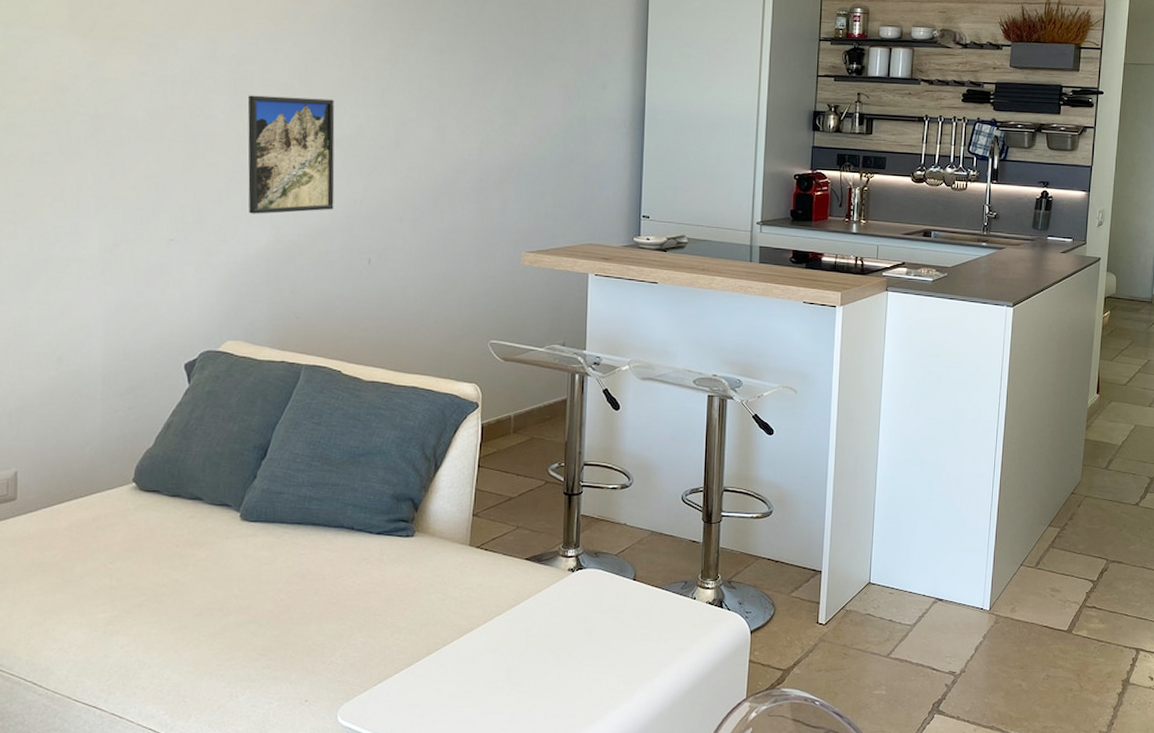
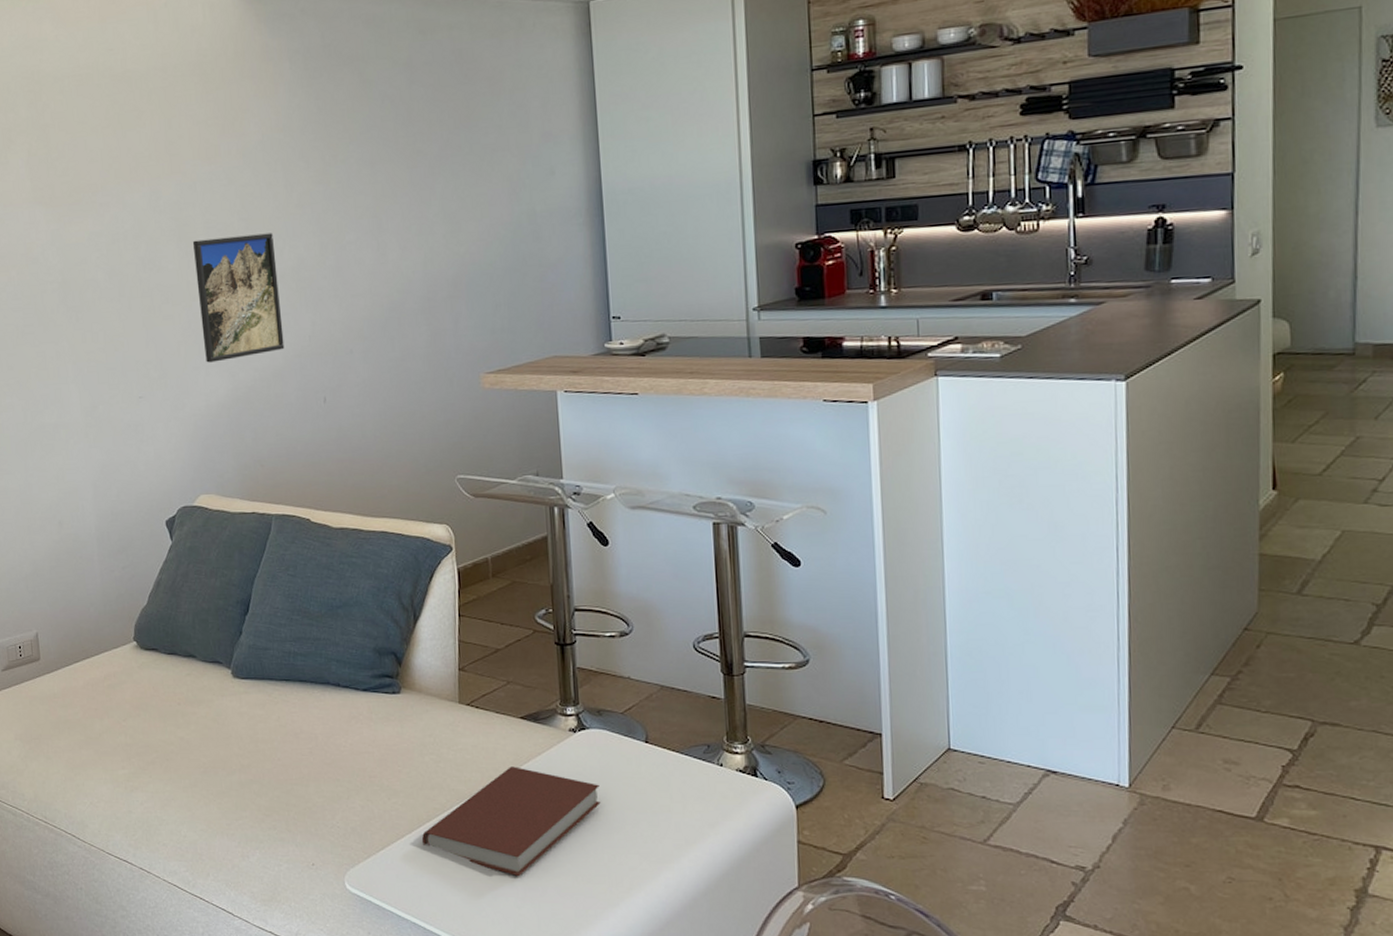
book: none [420,603,590,702] -> present [422,766,601,877]

